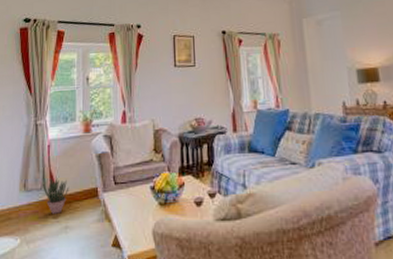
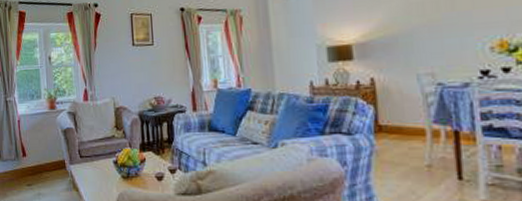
potted plant: present [42,178,69,214] -> none [15,150,40,182]

